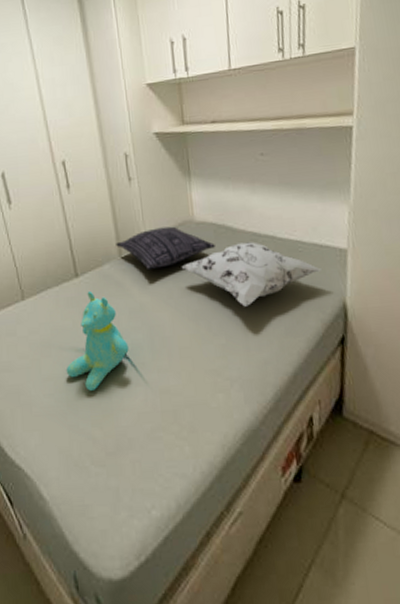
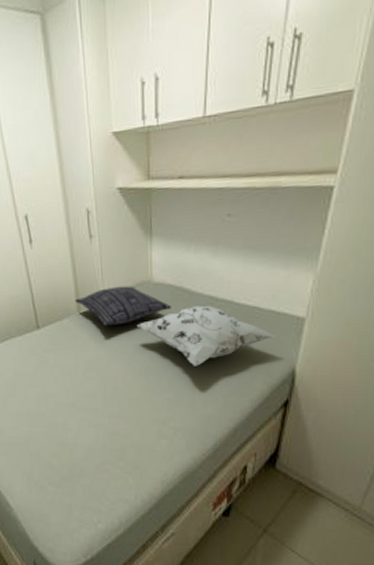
teddy bear: present [66,290,129,391] -> none [28,342,84,428]

